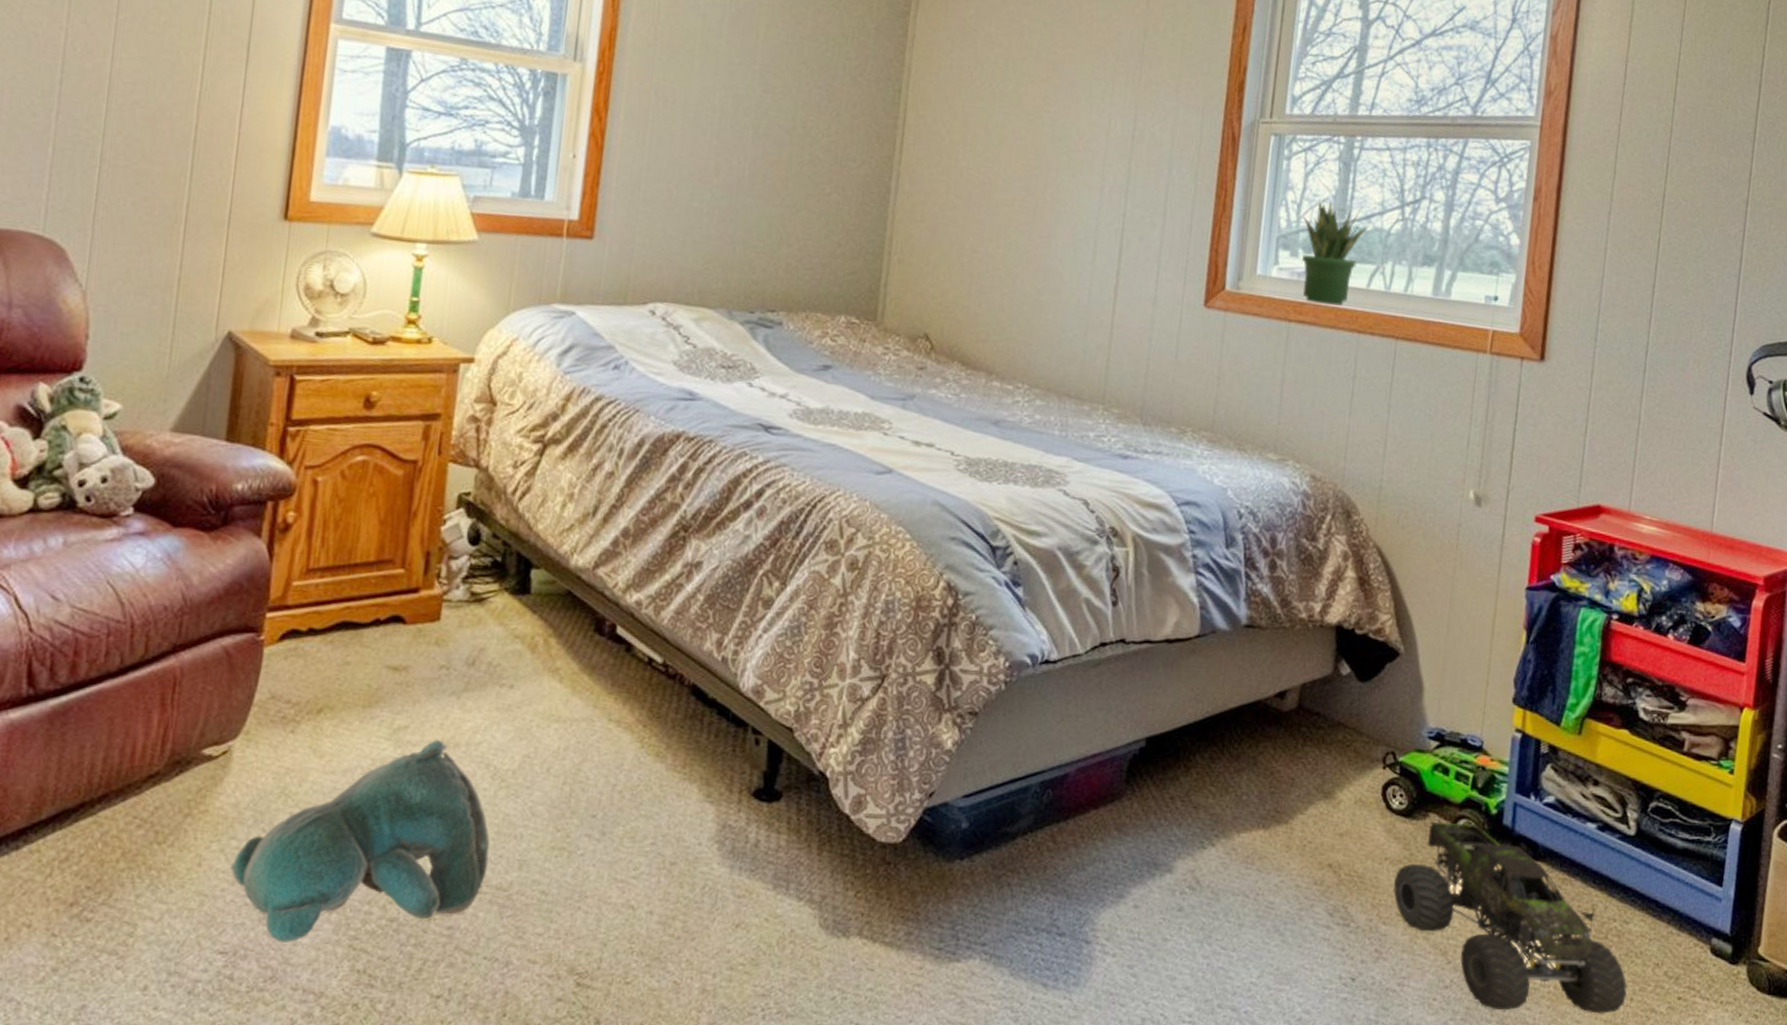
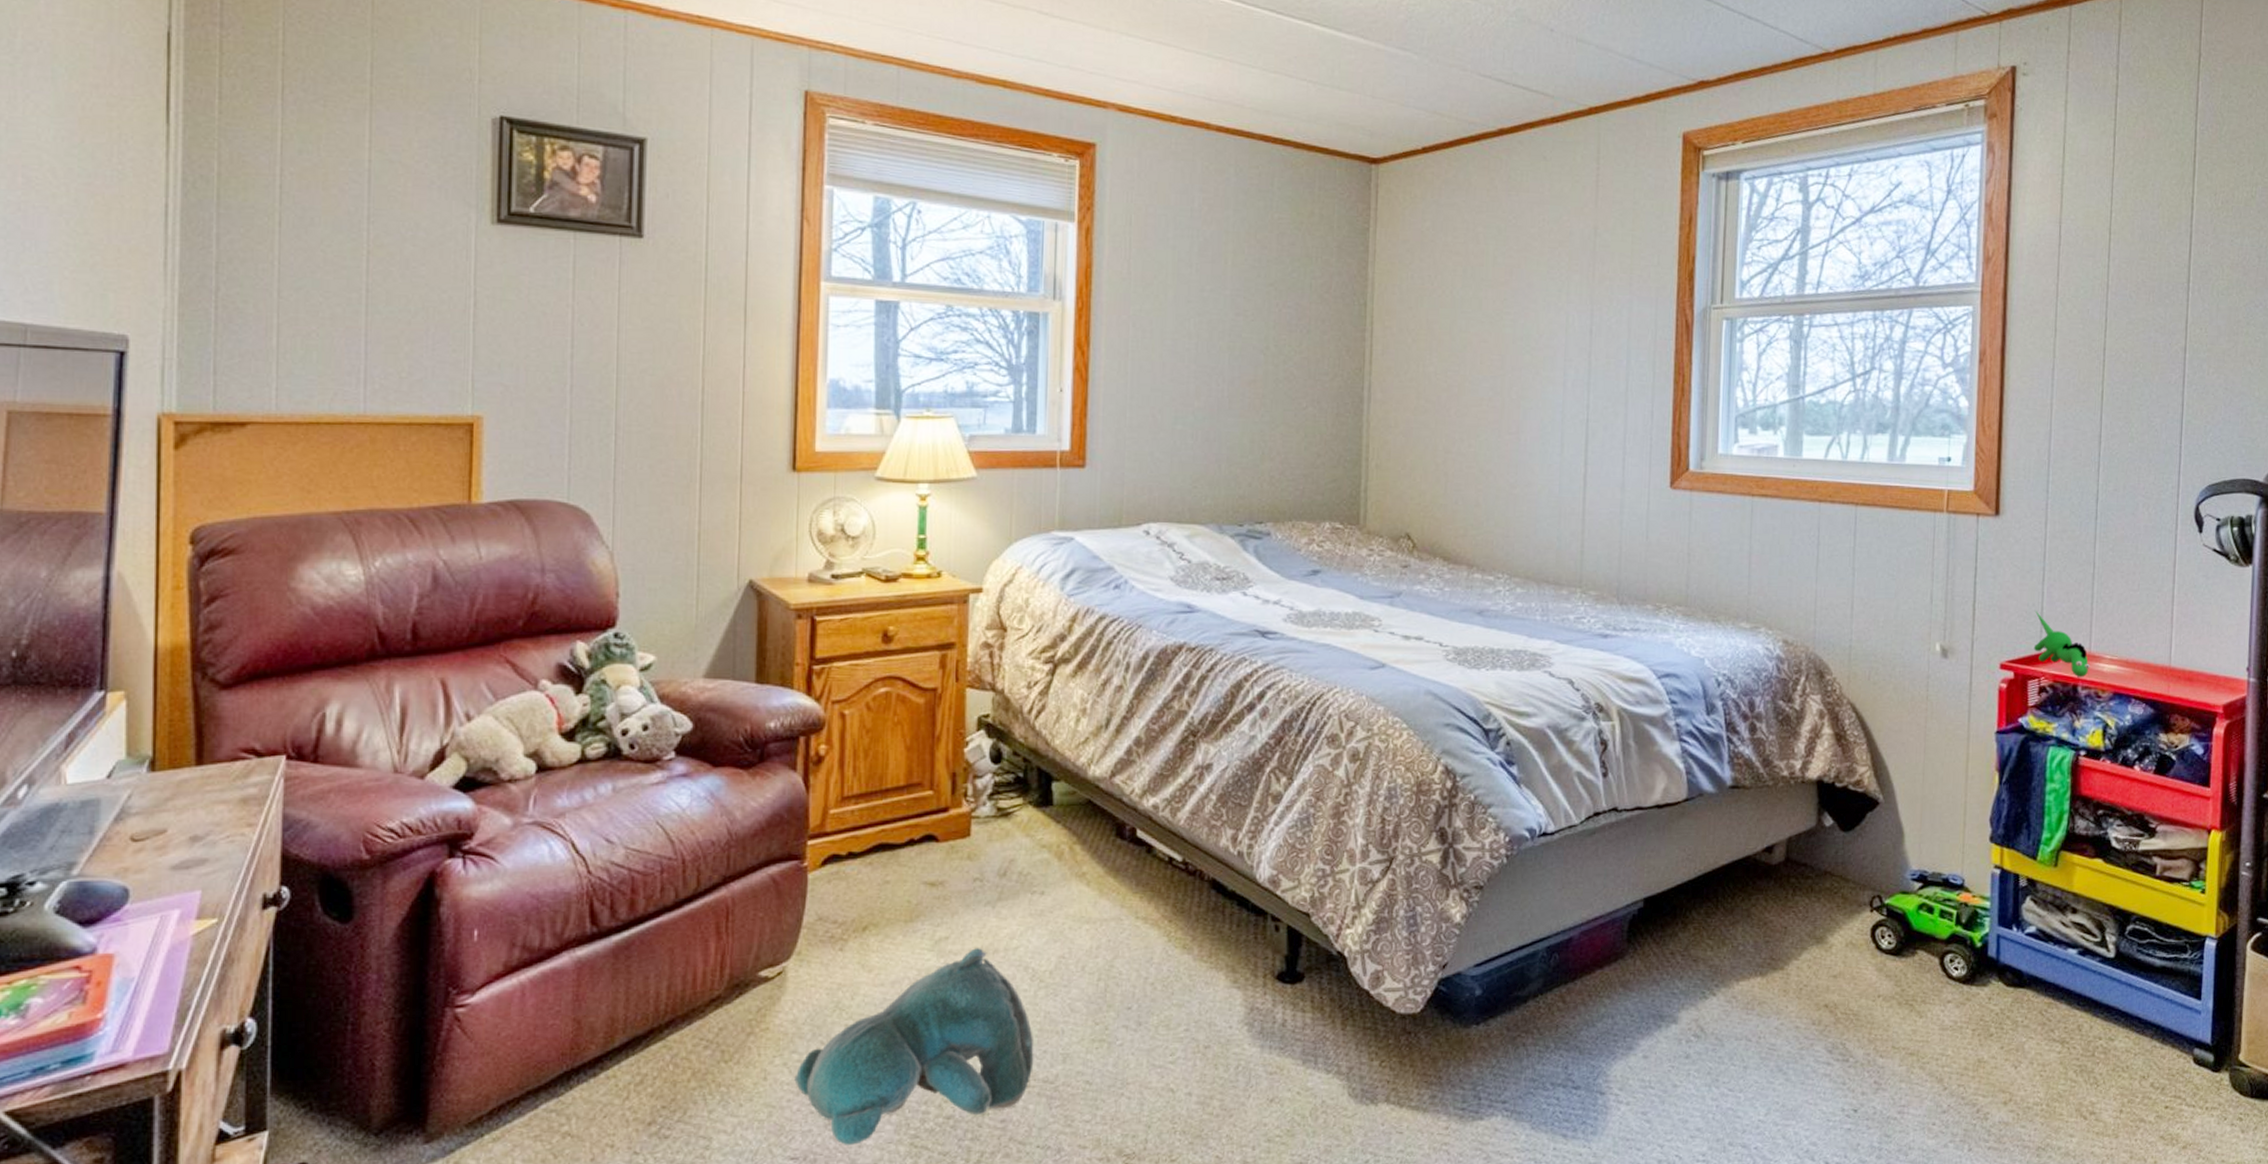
planter: present [1302,199,1370,306] -> none [1759,377,1823,477]
toy truck: present [1393,741,1627,1014] -> none [1887,882,2117,1131]
toy dinosaur: none [1571,463,1629,536] -> present [2033,610,2091,677]

